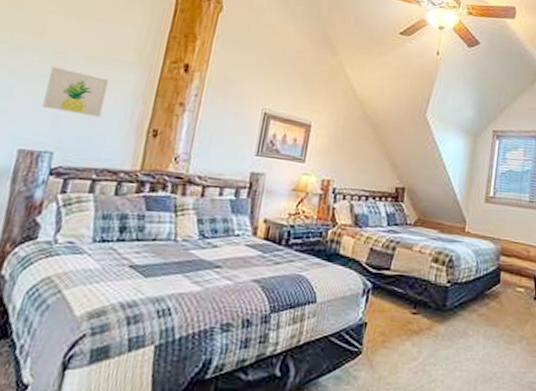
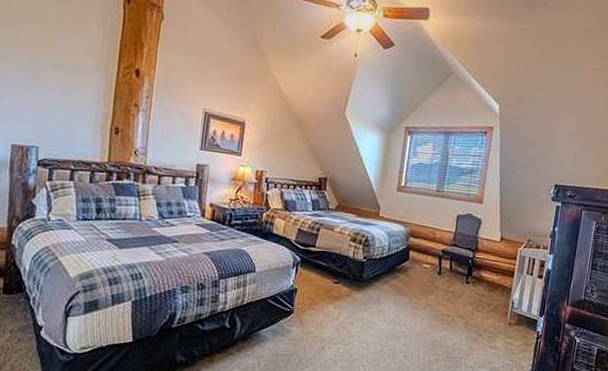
wall art: present [42,66,109,118] -> none [25,73,75,117]

